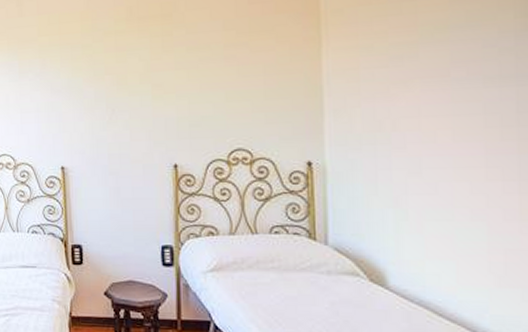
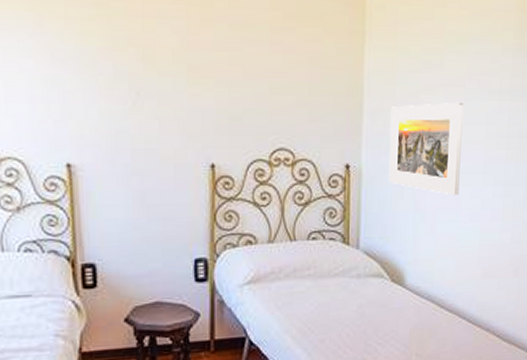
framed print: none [356,92,452,192] -> present [388,102,464,196]

